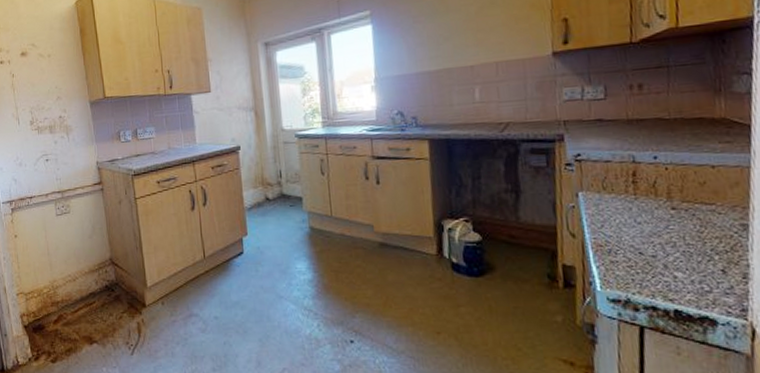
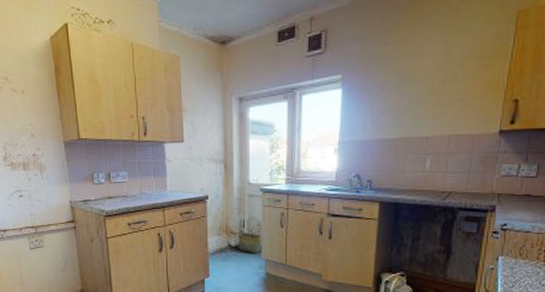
basket: none [275,166,304,206] -> present [238,217,264,254]

